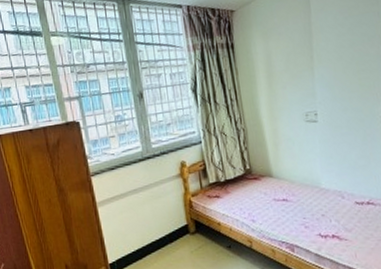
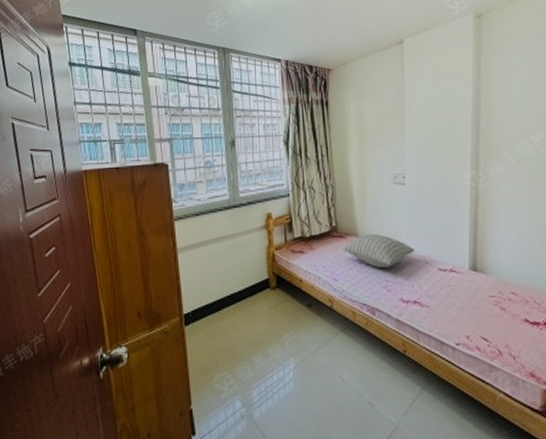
pillow: none [258,173,331,207] -> present [343,233,415,269]

